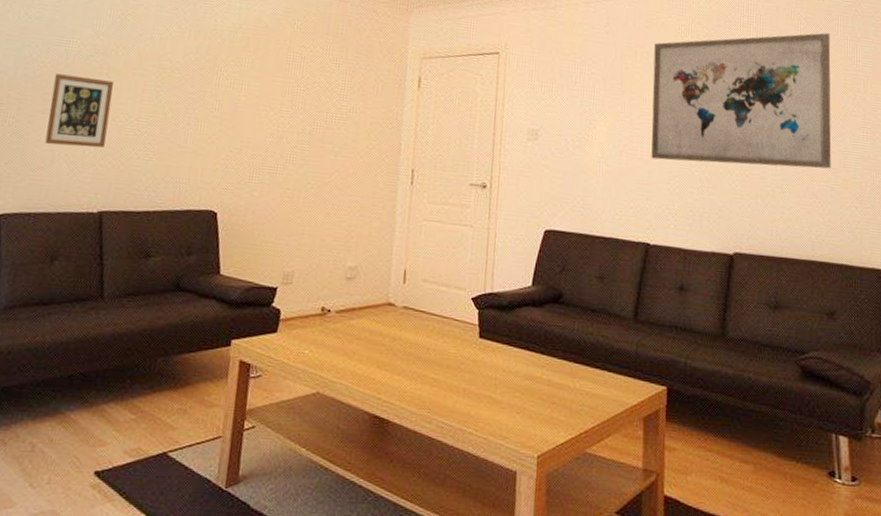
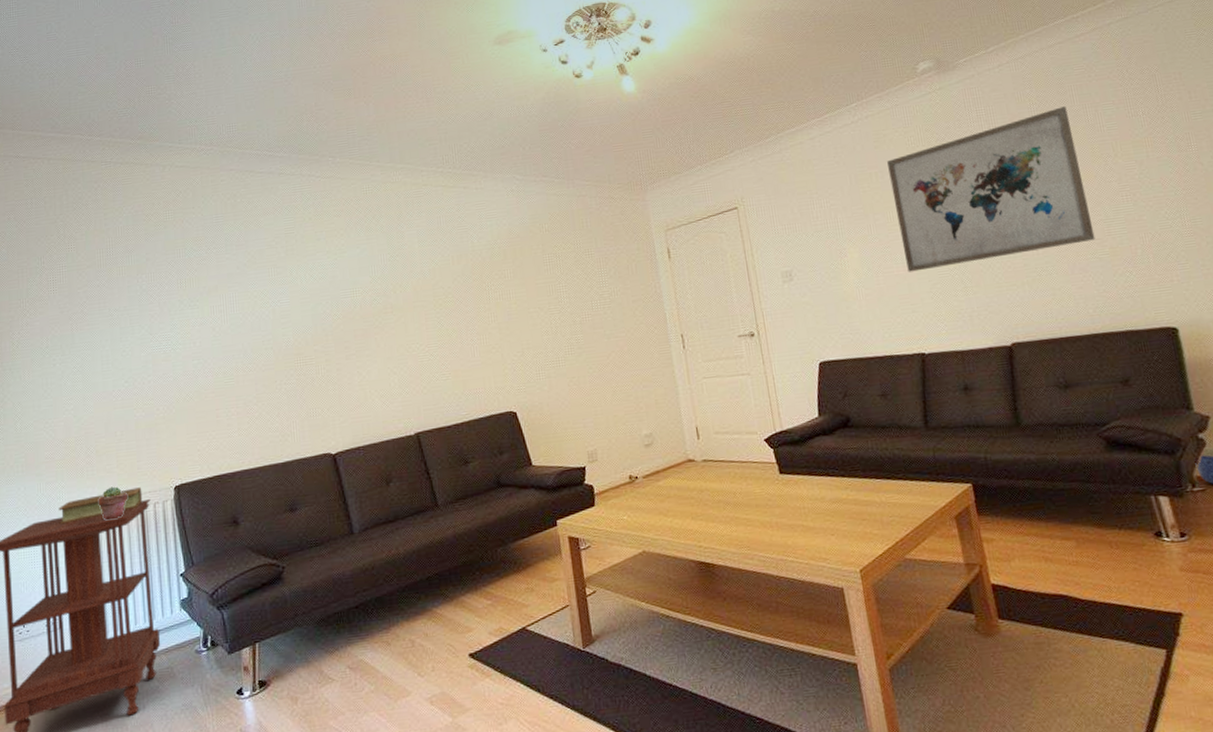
picture frame: present [45,73,113,148] -> none [349,318,406,385]

